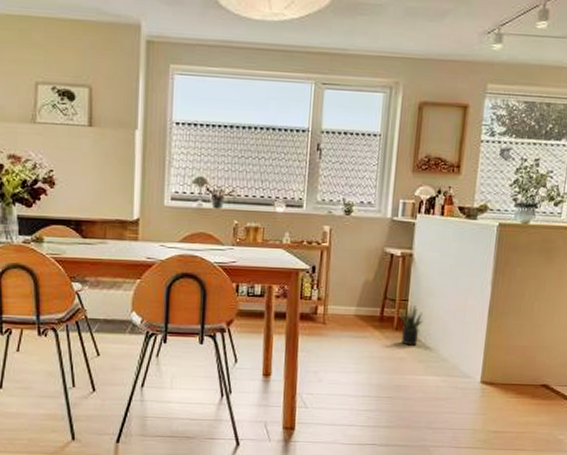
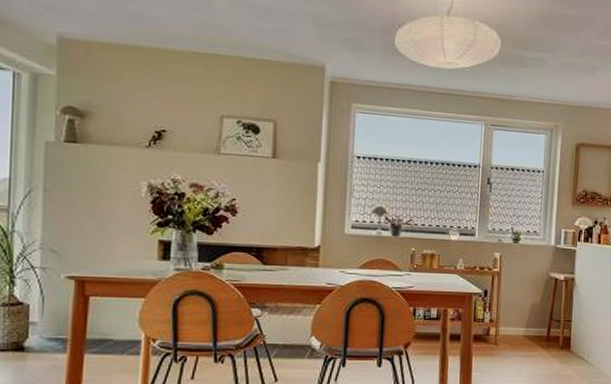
potted plant: present [399,305,423,346] -> none [564,326,585,363]

